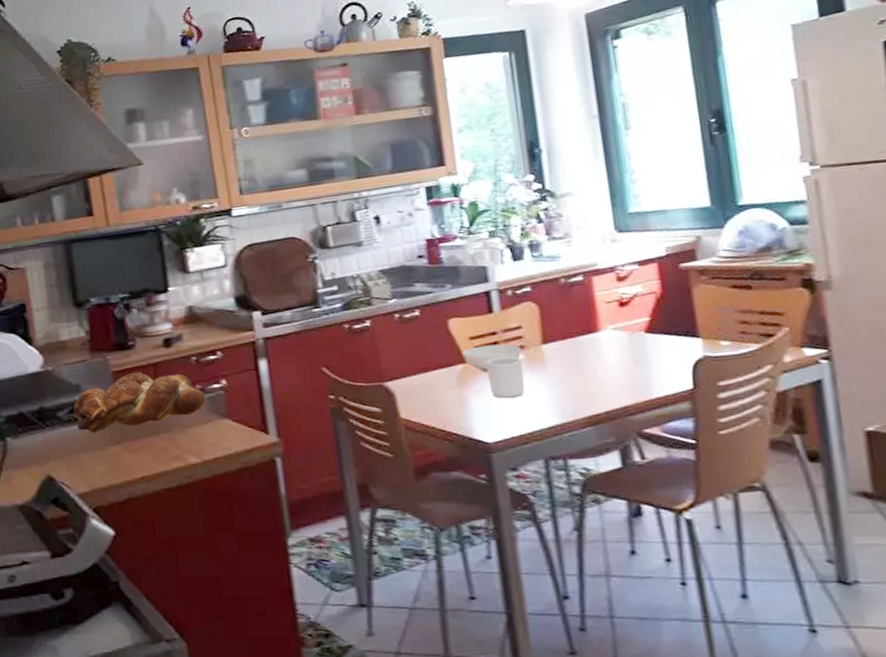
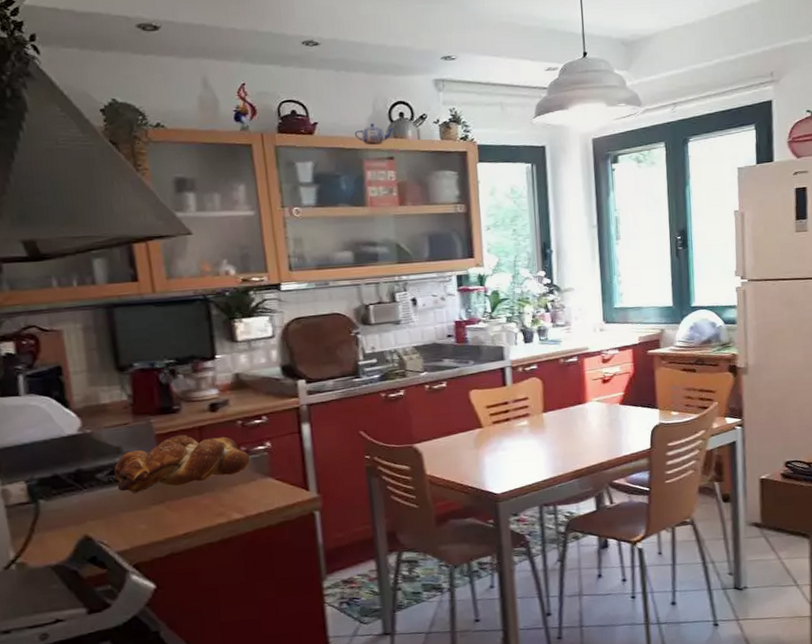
bowl: present [461,344,522,373] -> none [479,412,527,436]
mug: present [486,356,525,398] -> none [498,422,528,457]

